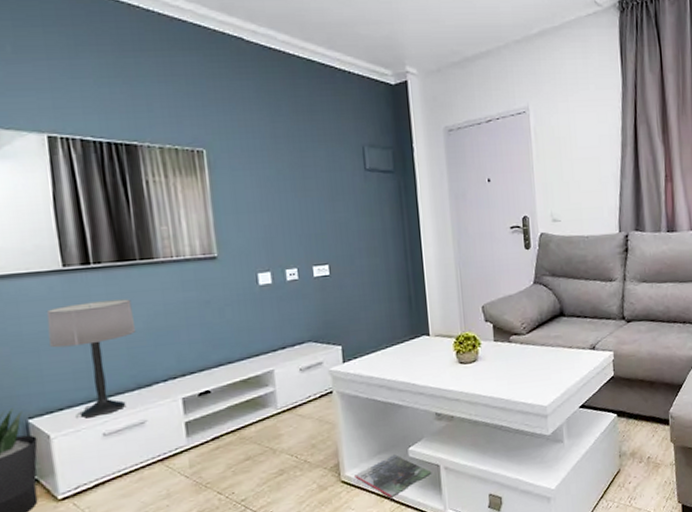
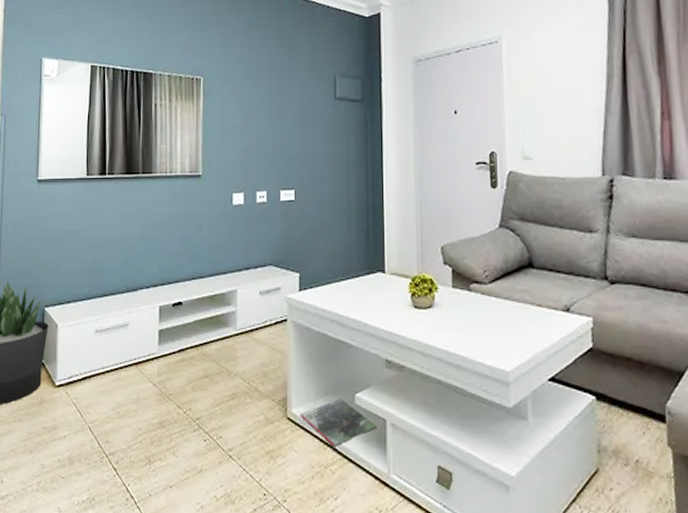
table lamp: present [46,299,137,418] -> none [68,208,132,314]

